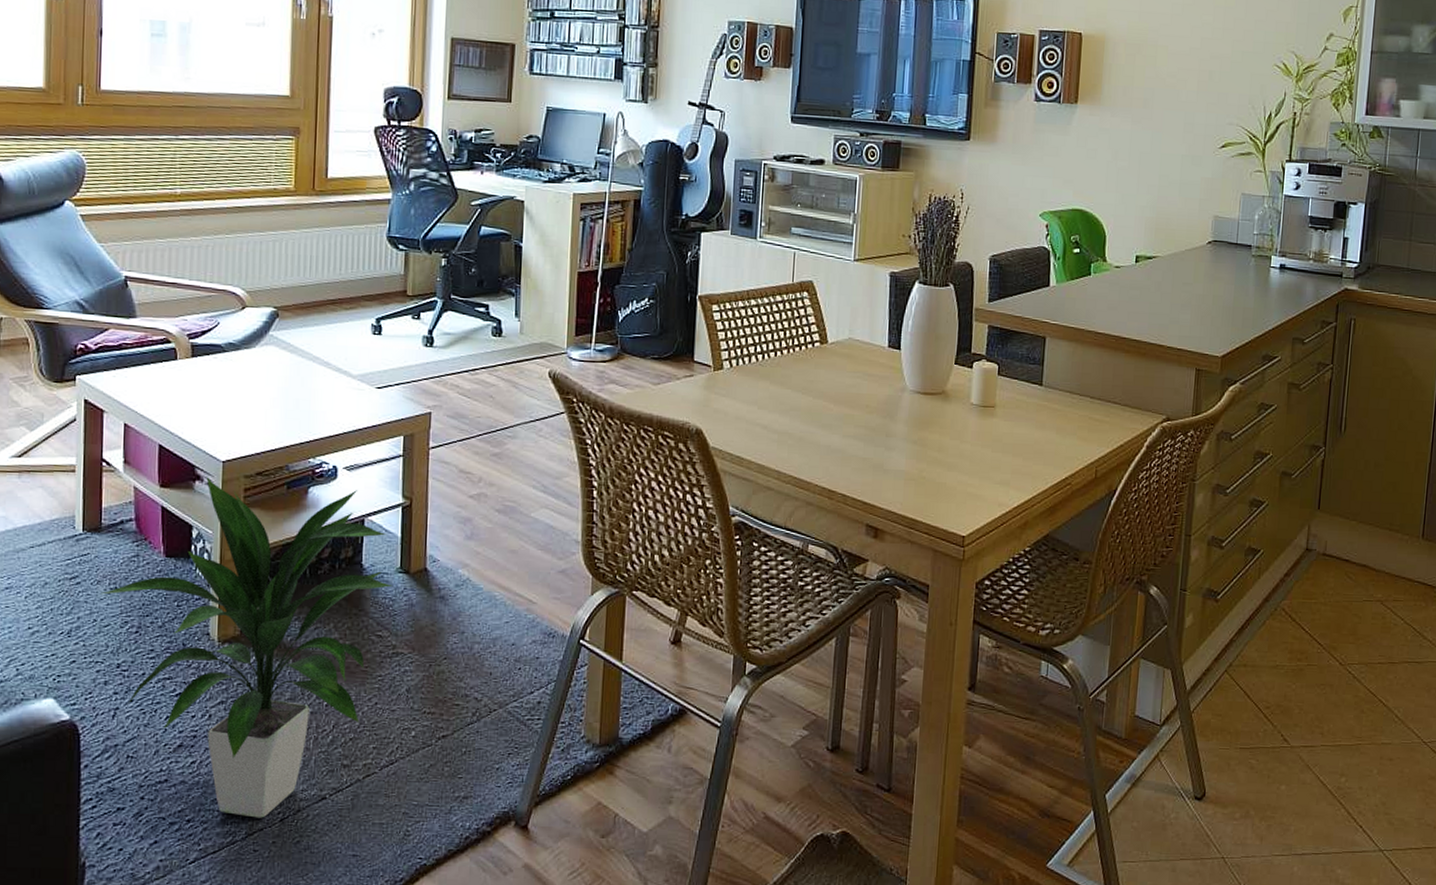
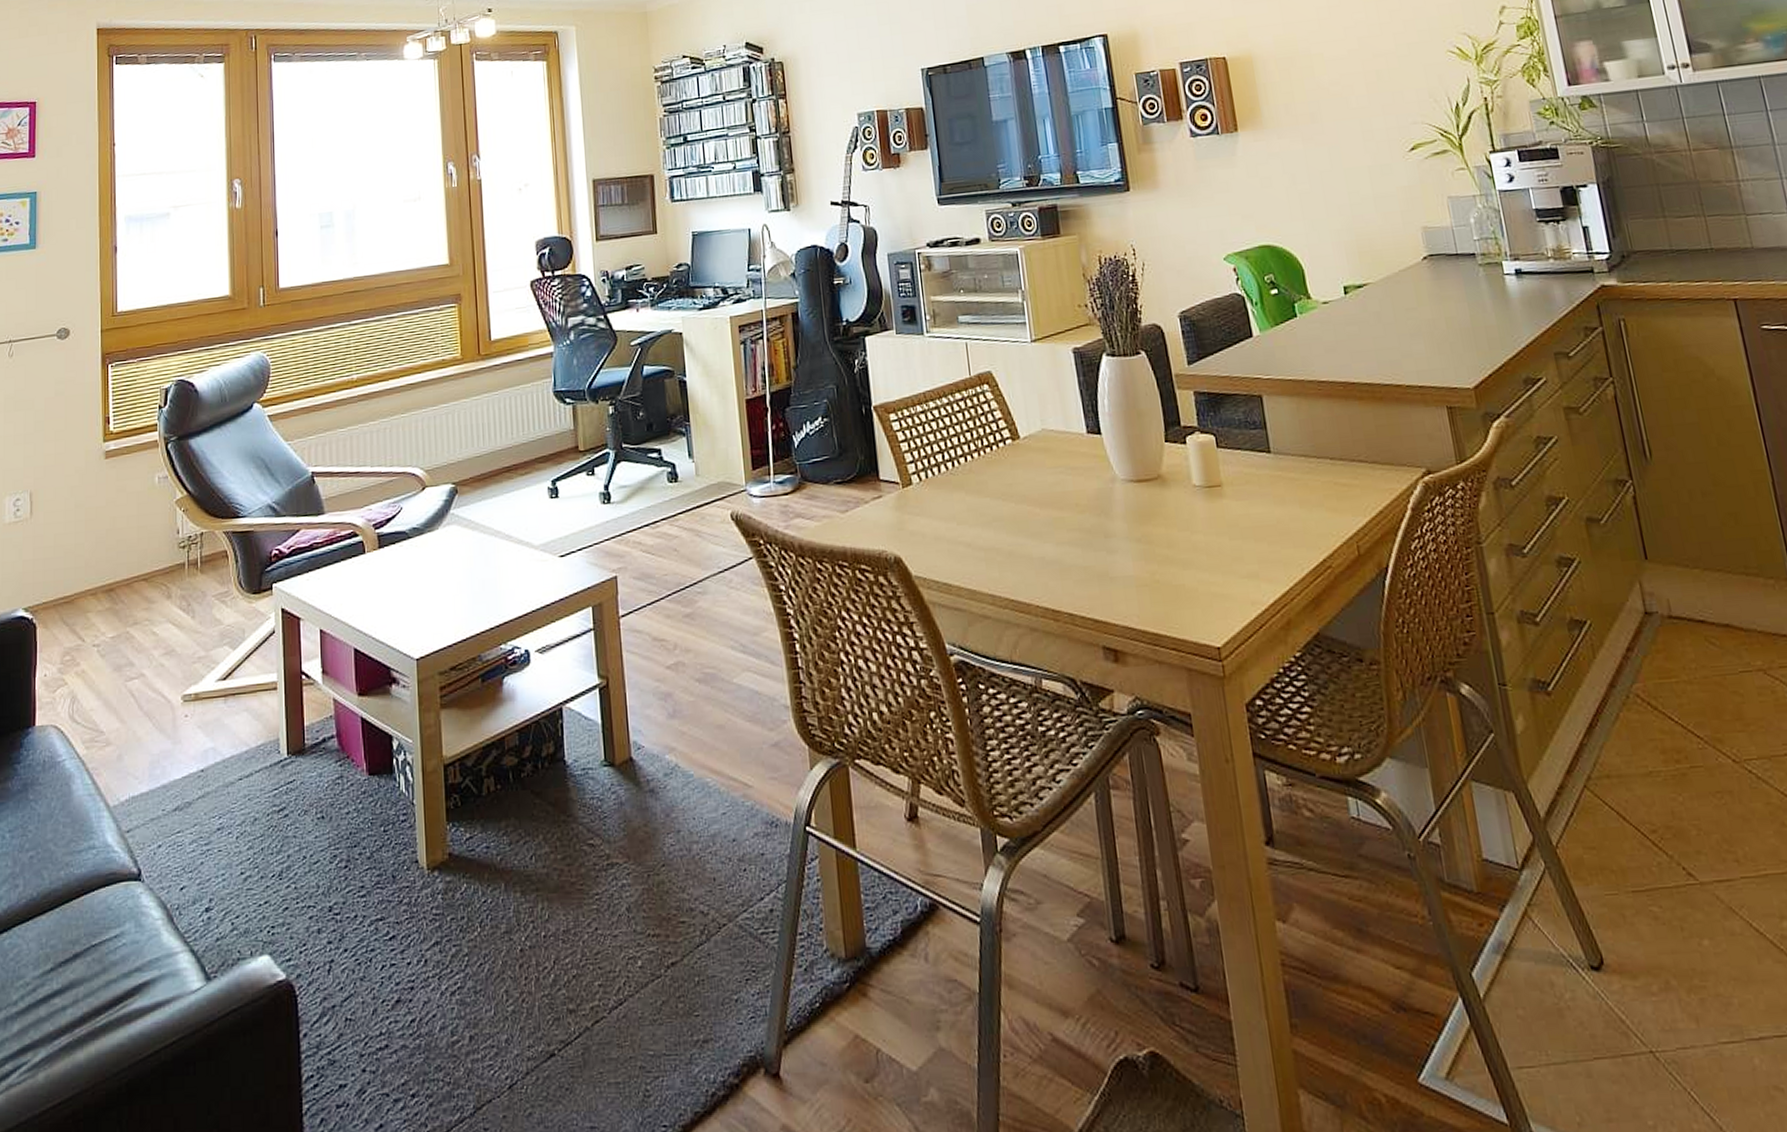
indoor plant: present [101,477,392,818] -> none [308,675,599,1087]

